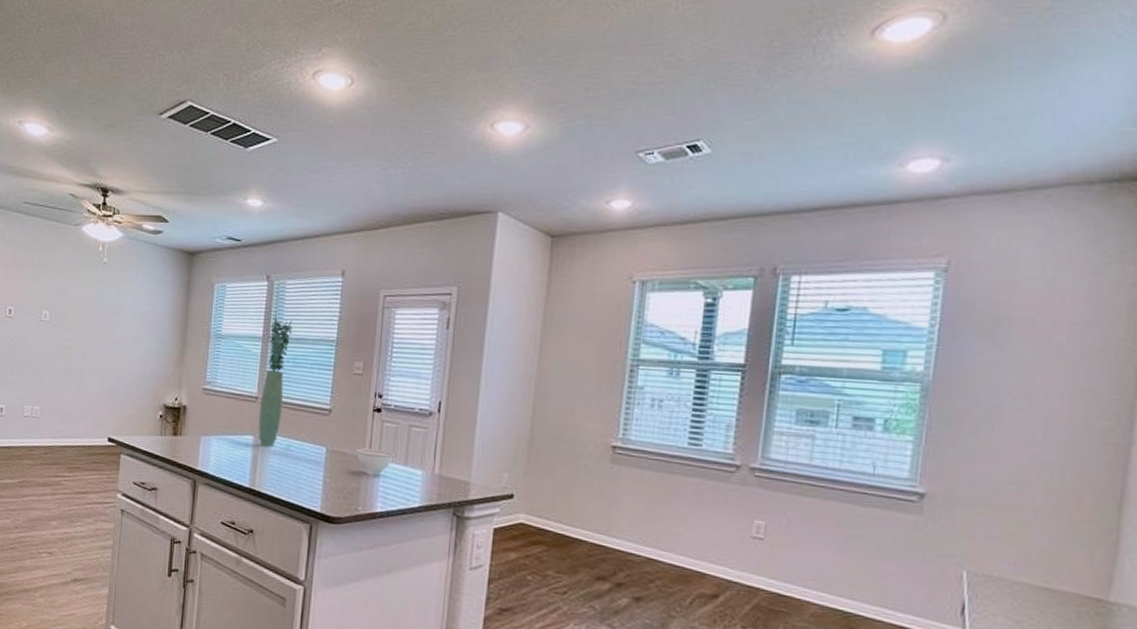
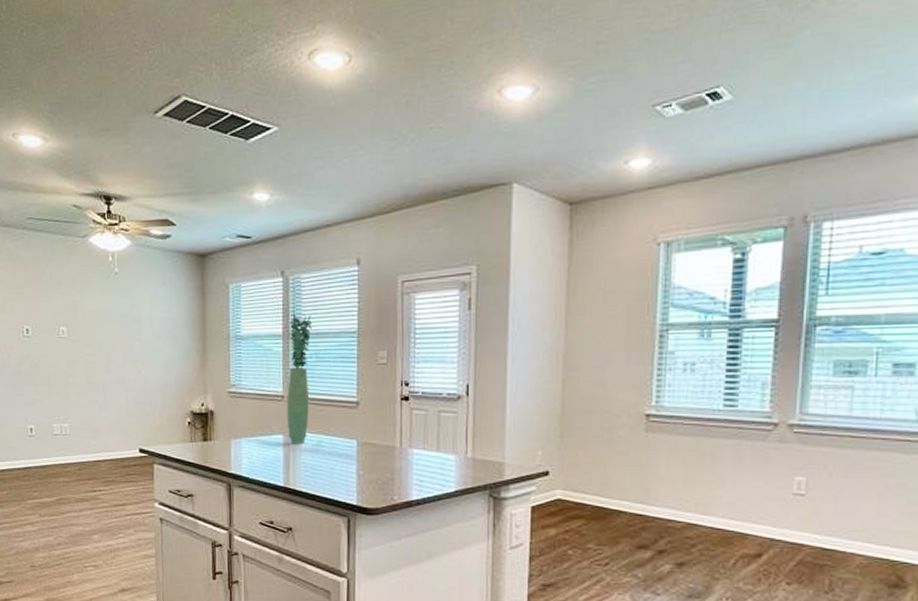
bowl: present [356,448,395,476] -> none [387,438,427,464]

